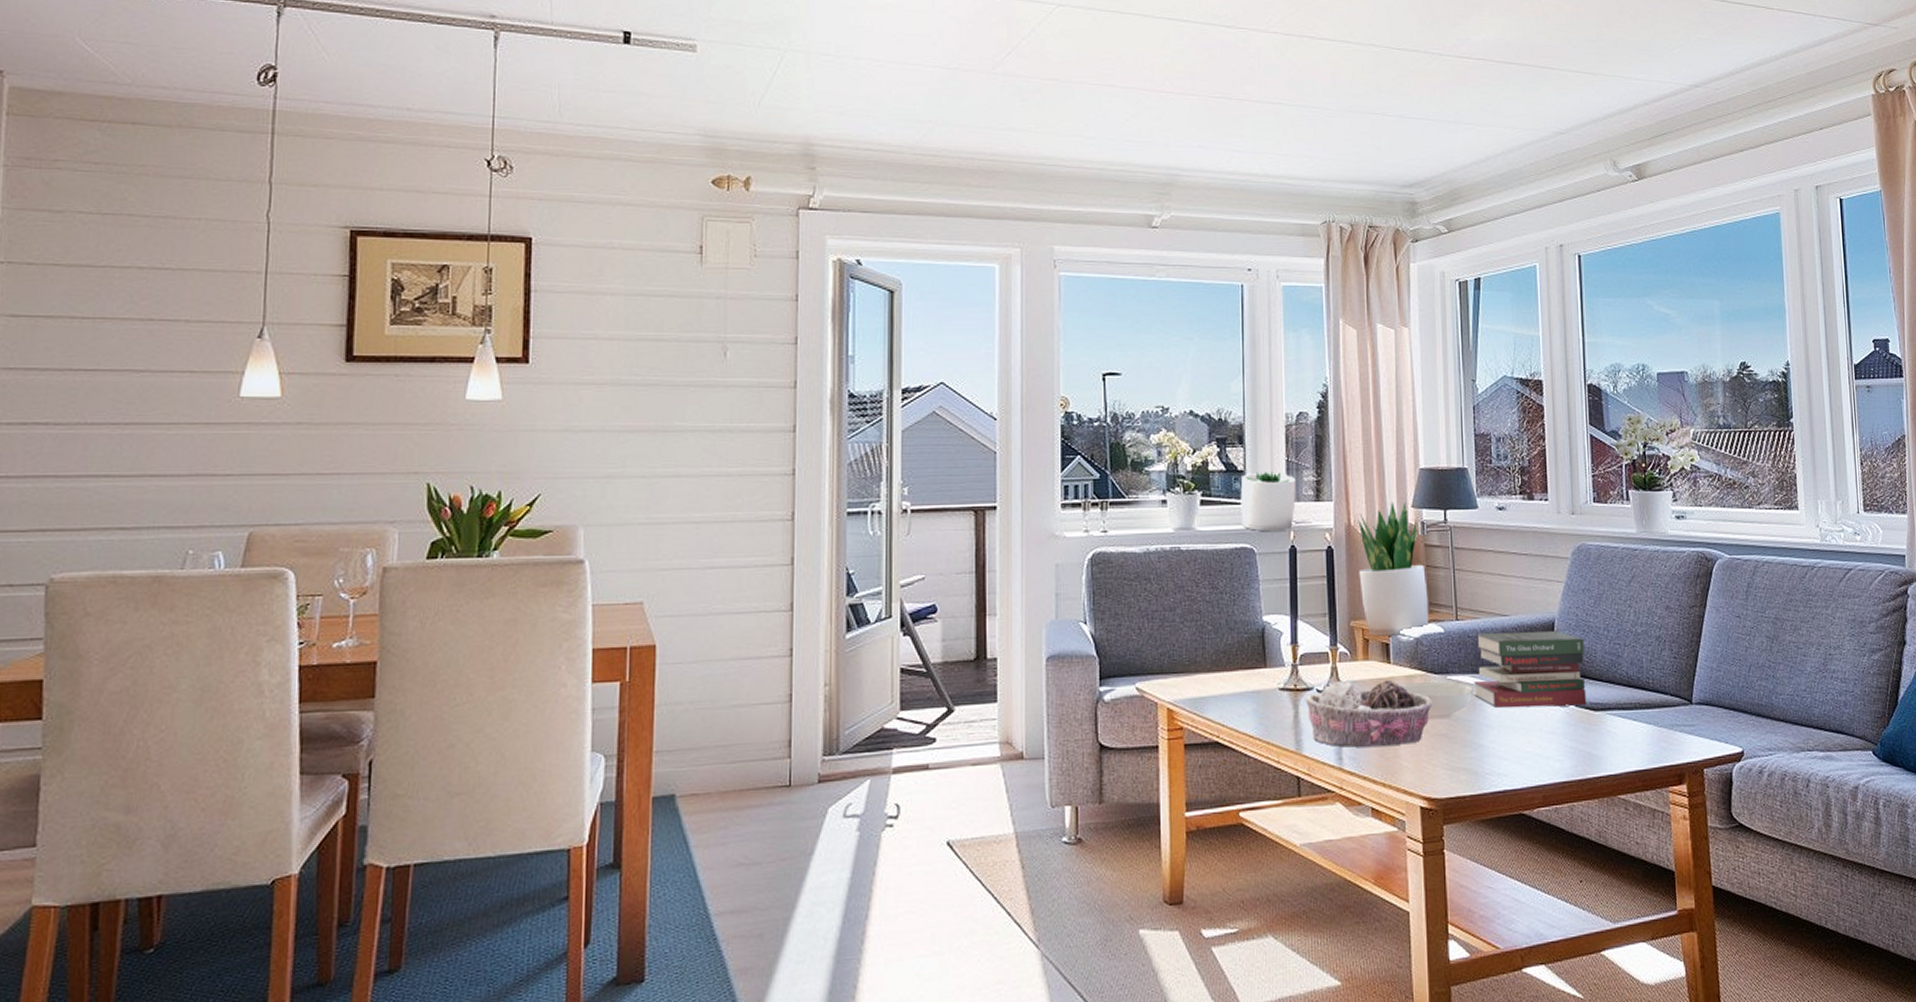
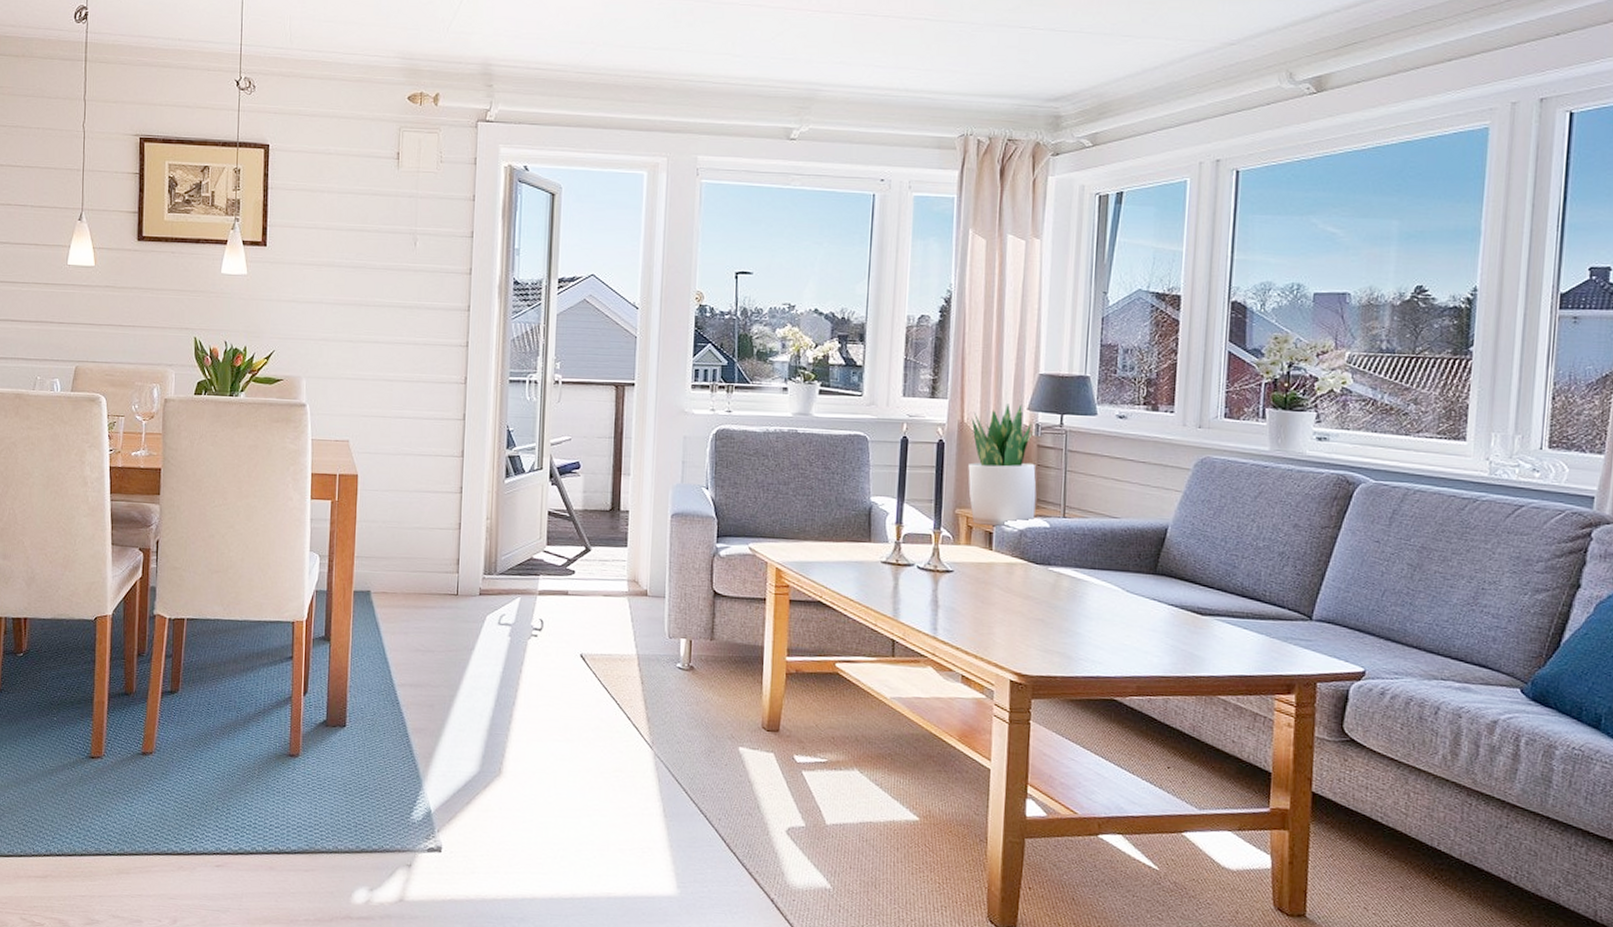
planter: present [1240,472,1296,532] -> none [856,368,912,423]
decorative basket: present [1306,679,1433,747] -> none [906,561,1032,624]
bowl: present [1400,682,1473,720] -> none [1000,569,1074,606]
books: present [1474,631,1587,709] -> none [1075,531,1198,609]

